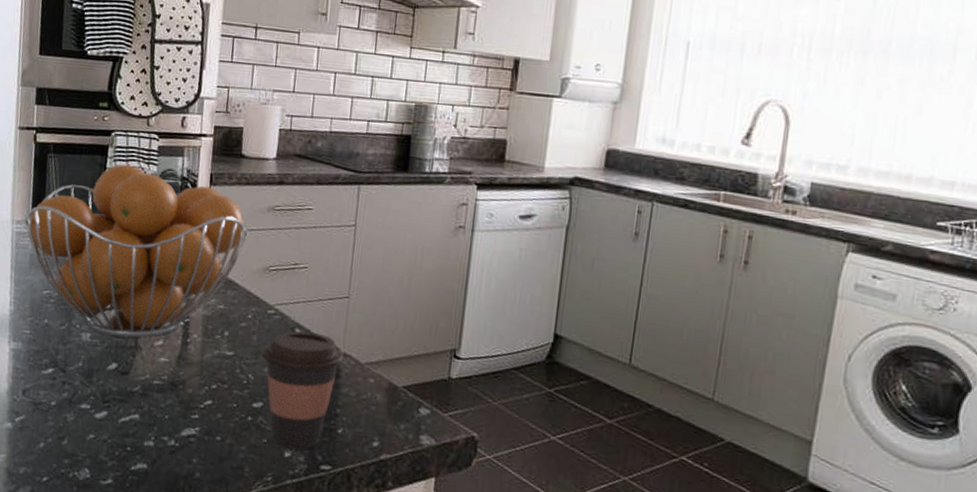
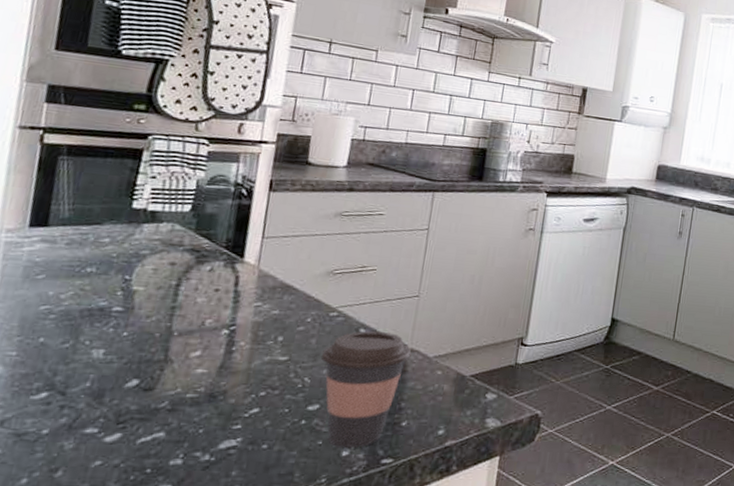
fruit basket: present [24,164,249,338] -> none [18,169,312,351]

